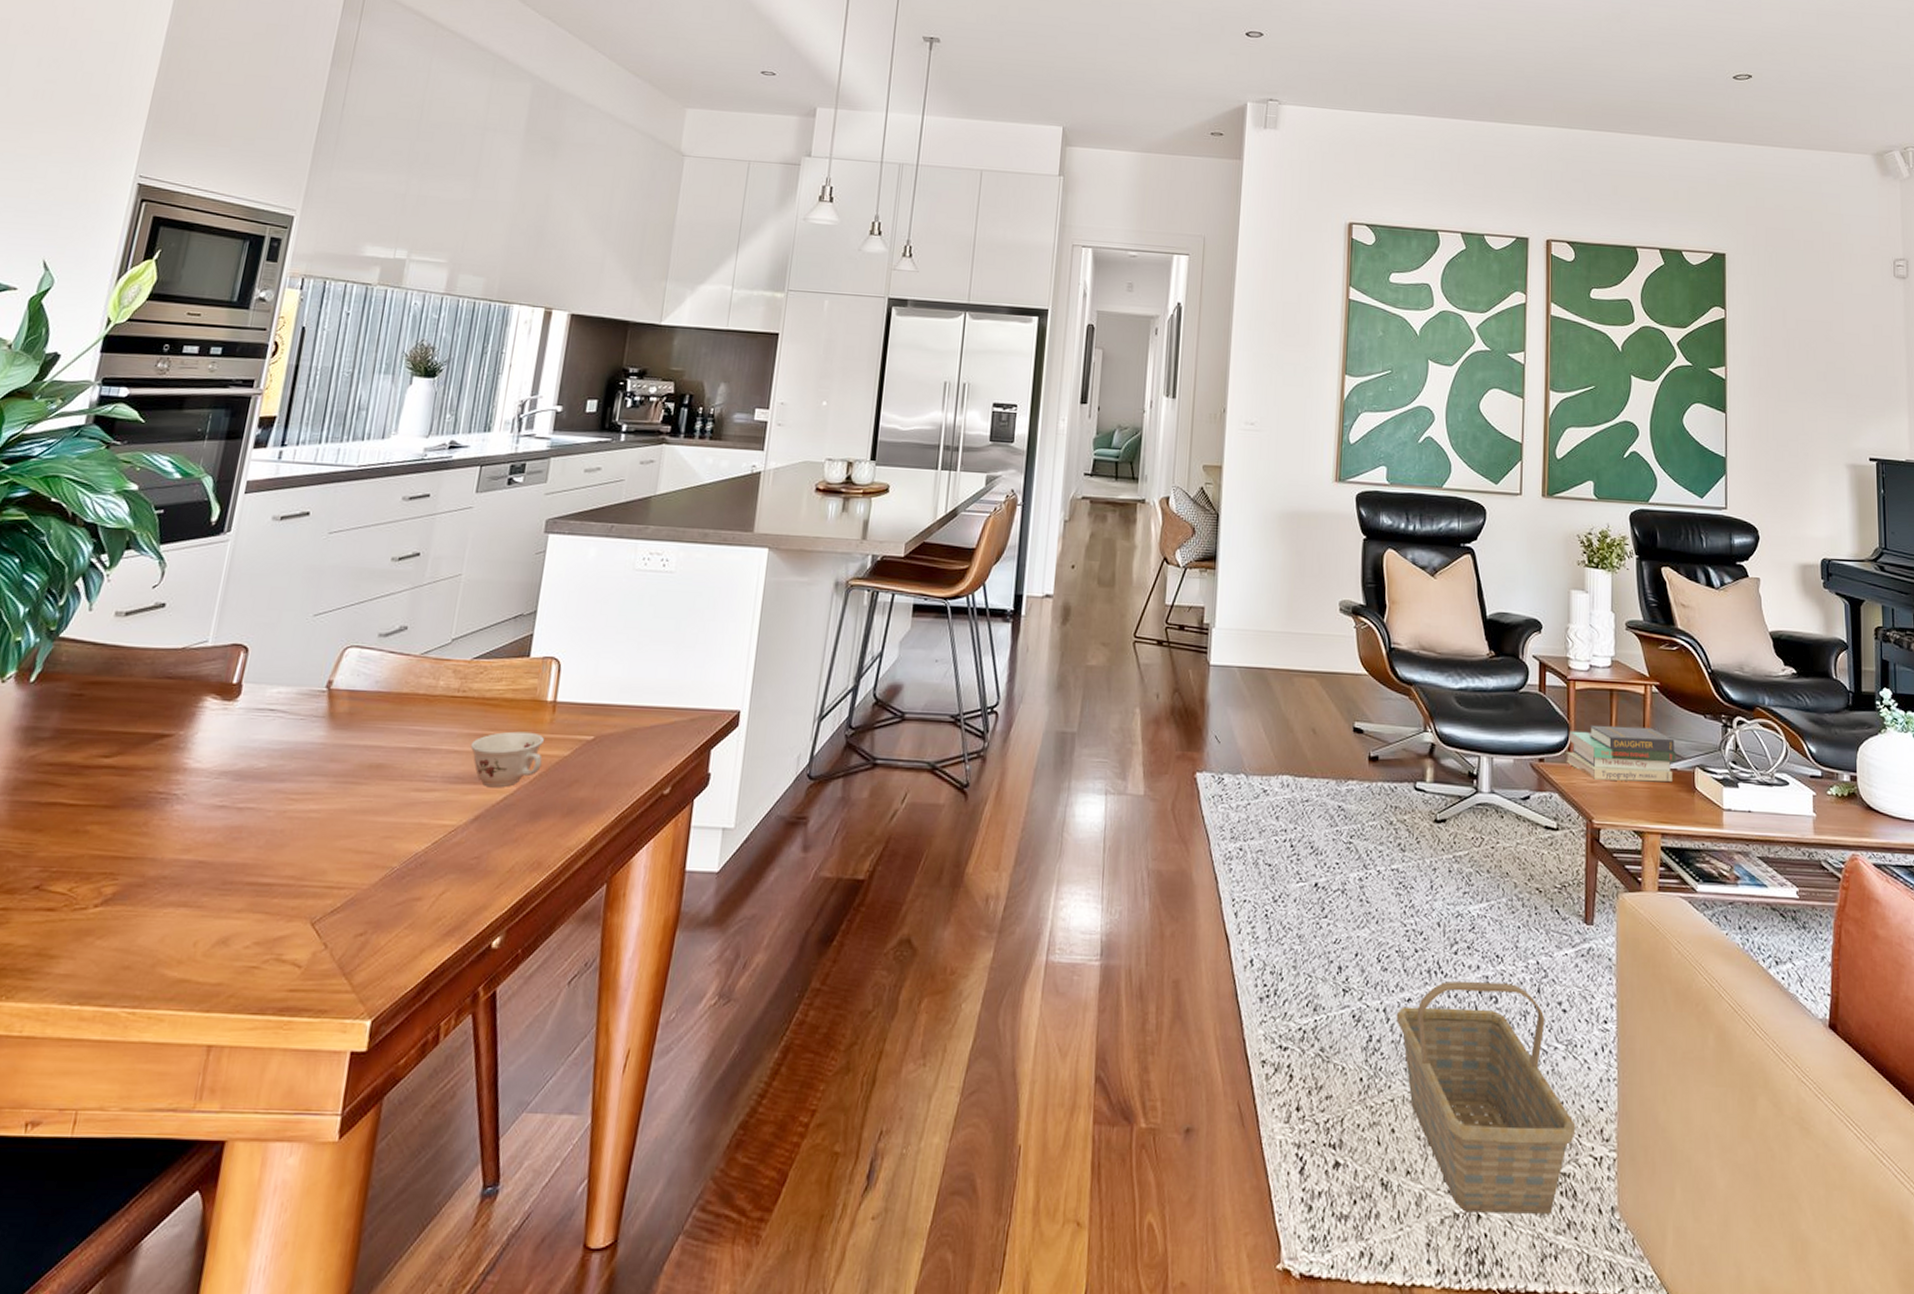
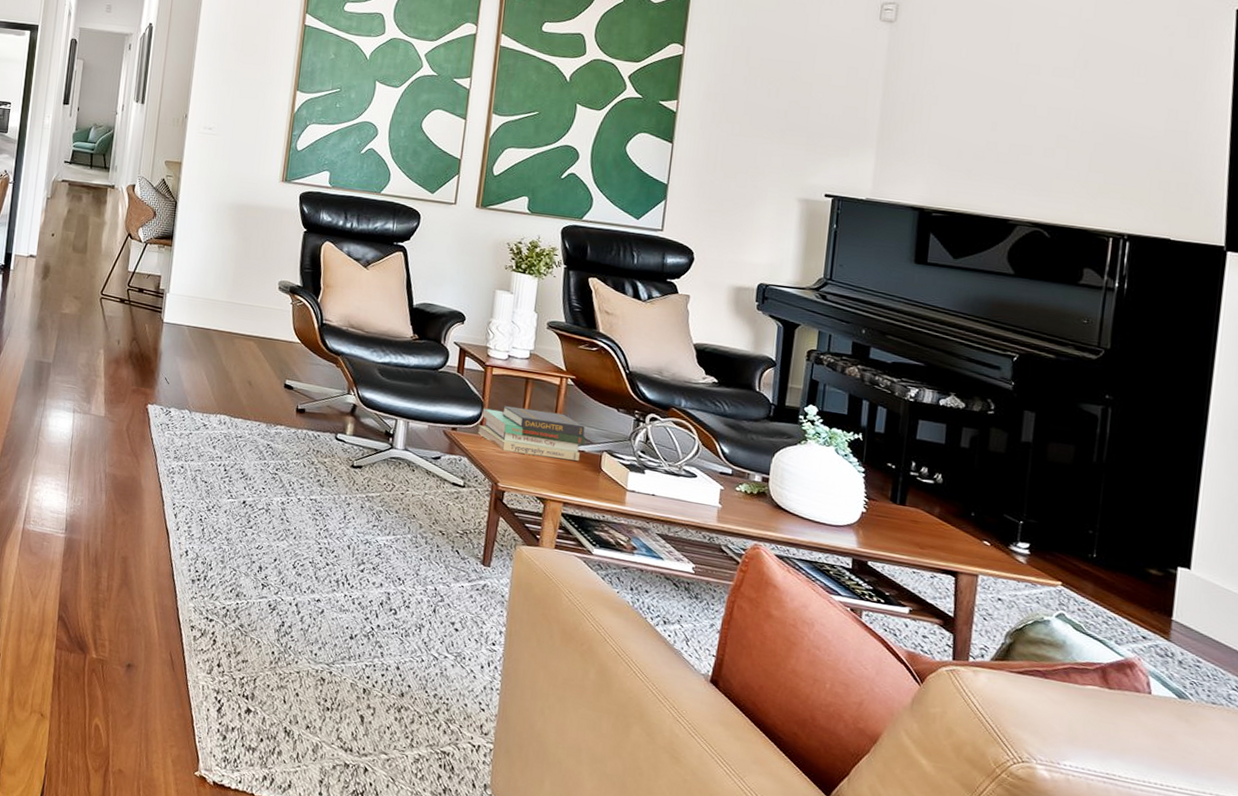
basket: present [1396,981,1576,1214] -> none [305,591,458,780]

